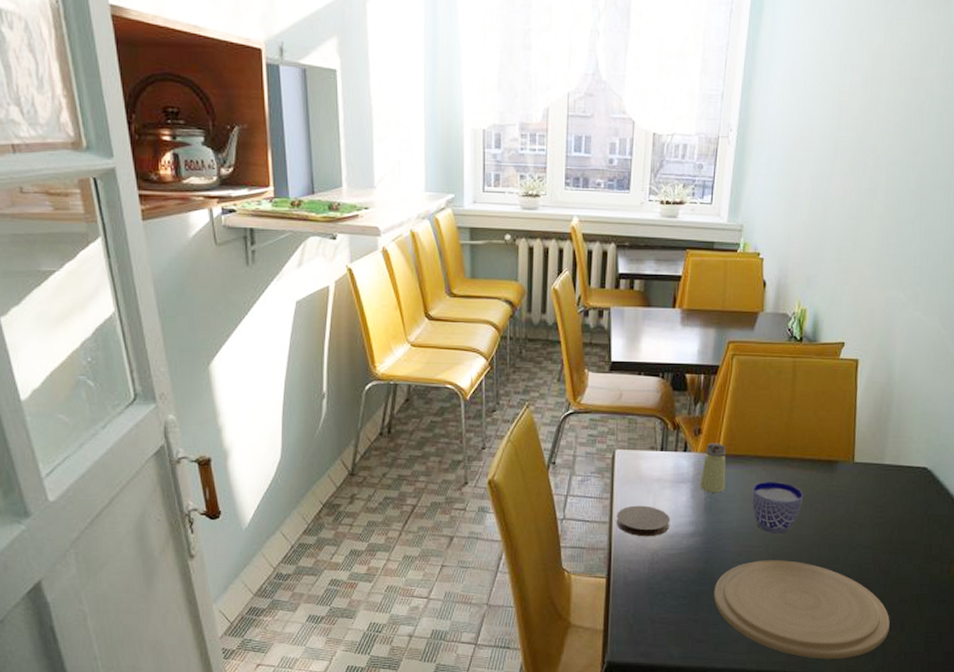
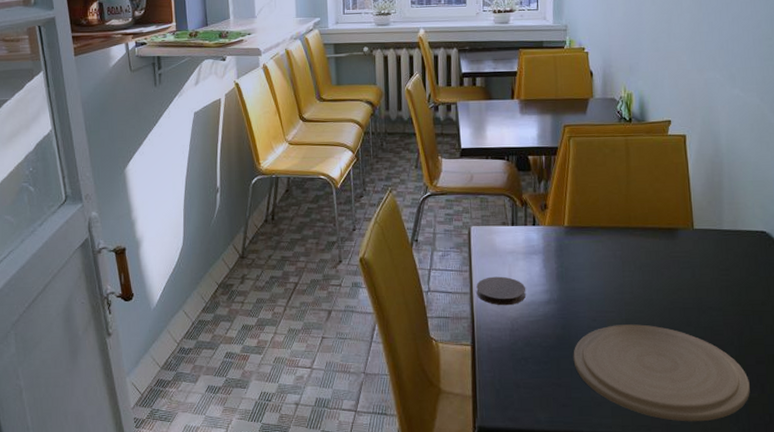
saltshaker: present [700,443,726,493] -> none [550,216,575,263]
cup: present [752,481,804,534] -> none [600,249,650,299]

